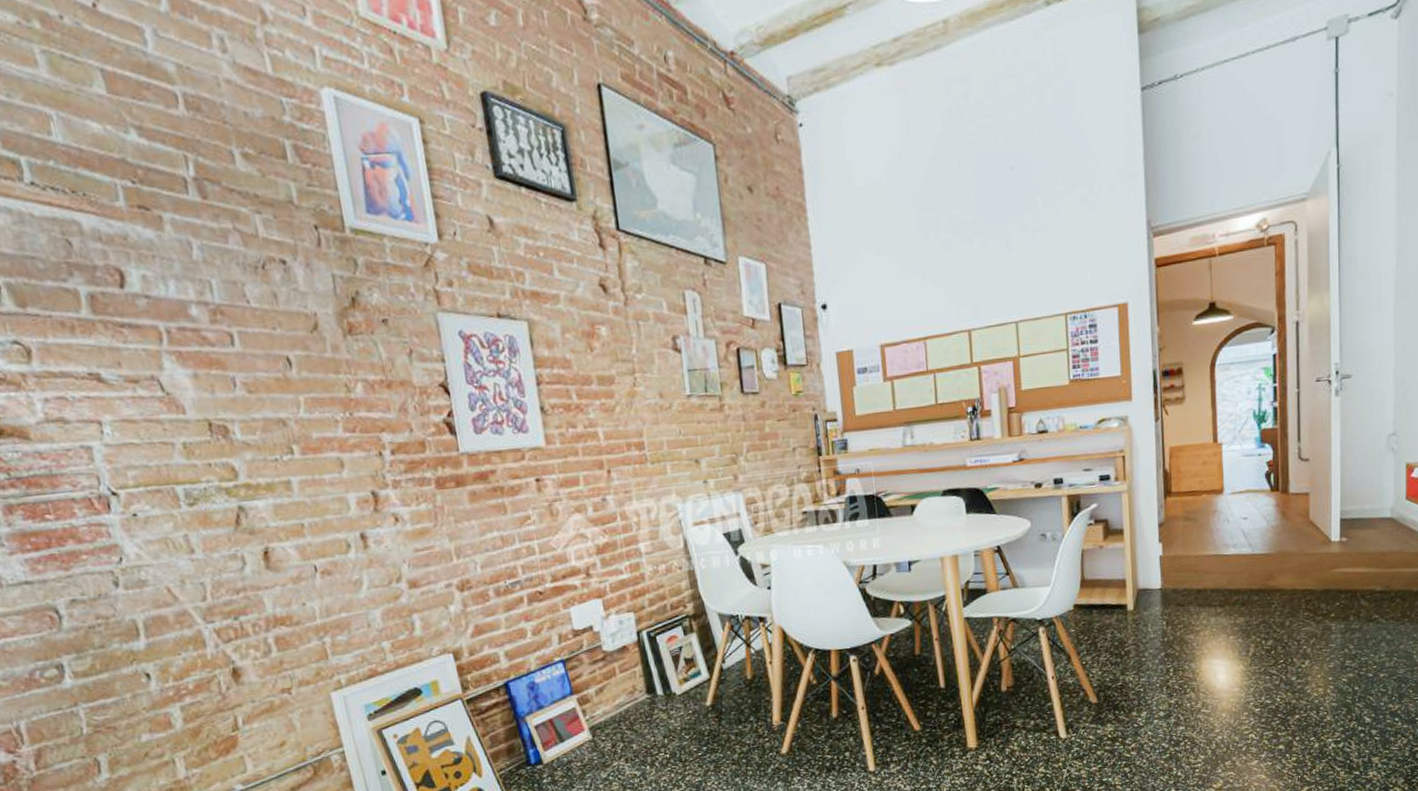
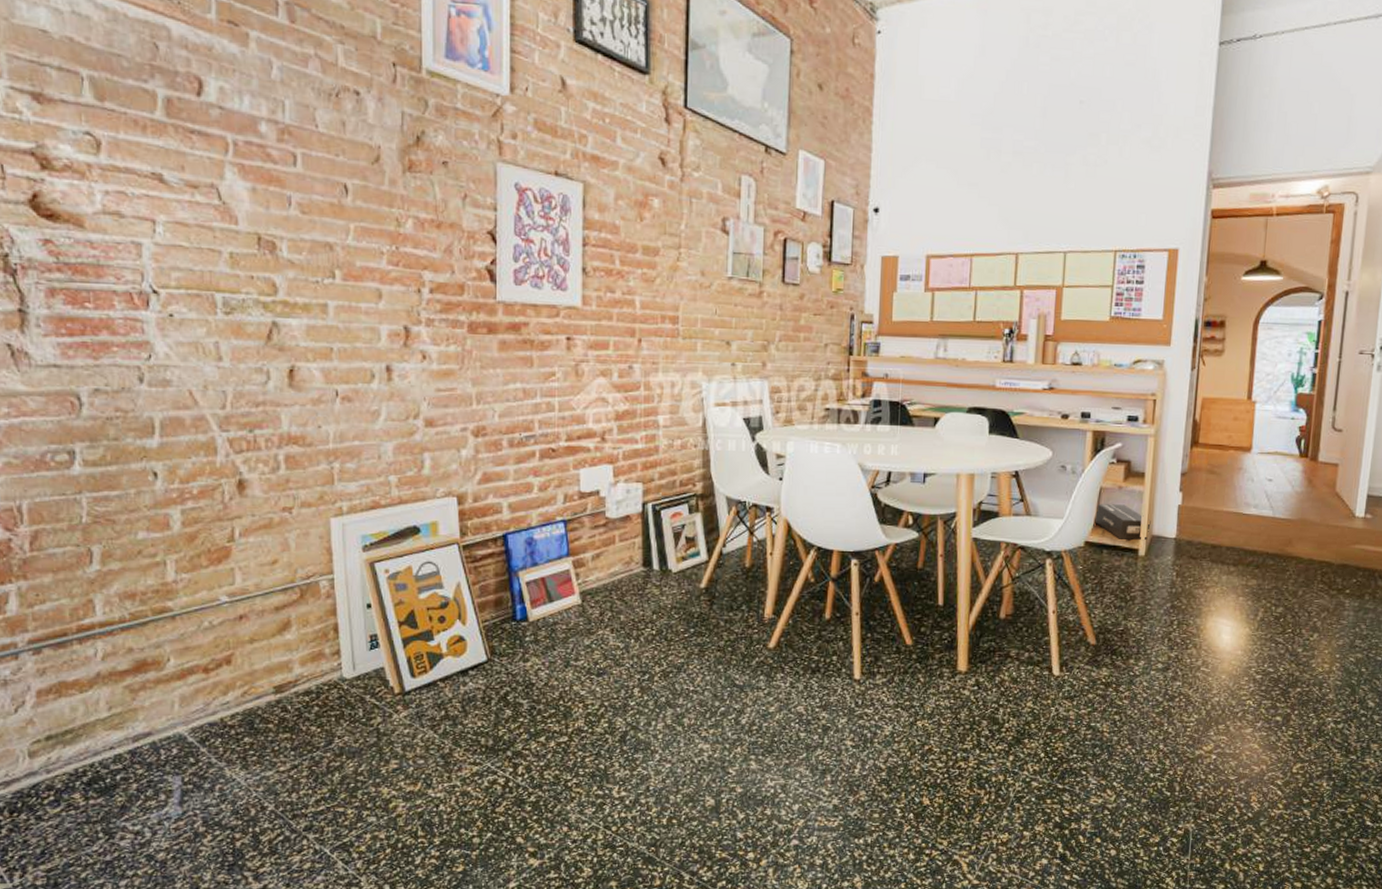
box: none [1080,563,1136,598] -> present [1095,504,1151,541]

